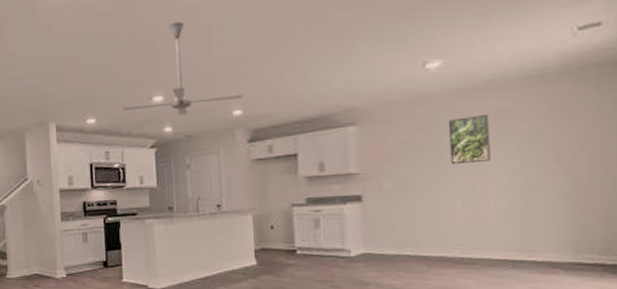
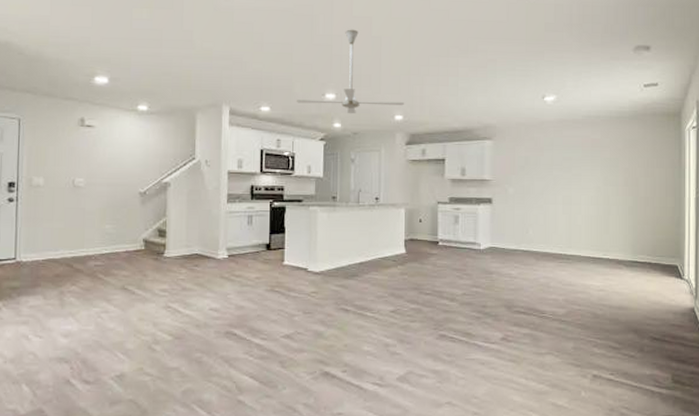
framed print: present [448,115,491,165] -> none [557,142,584,180]

